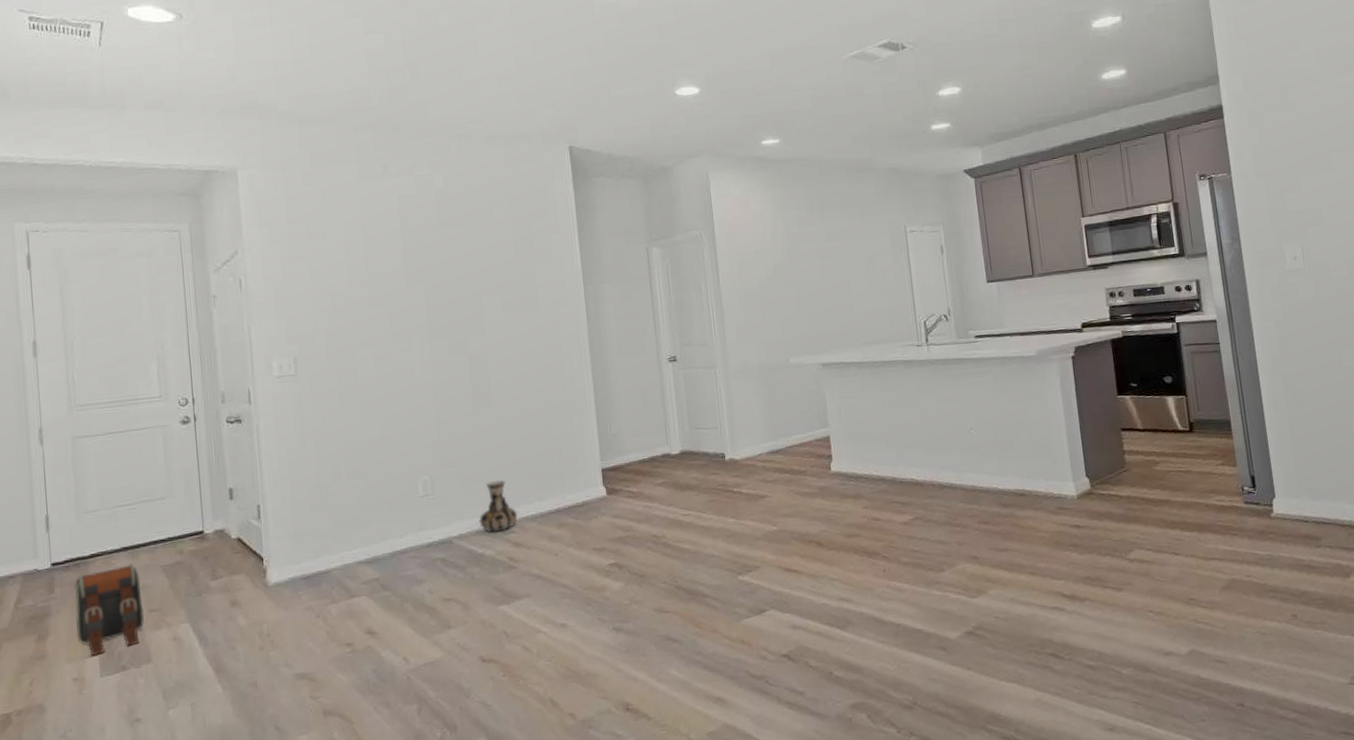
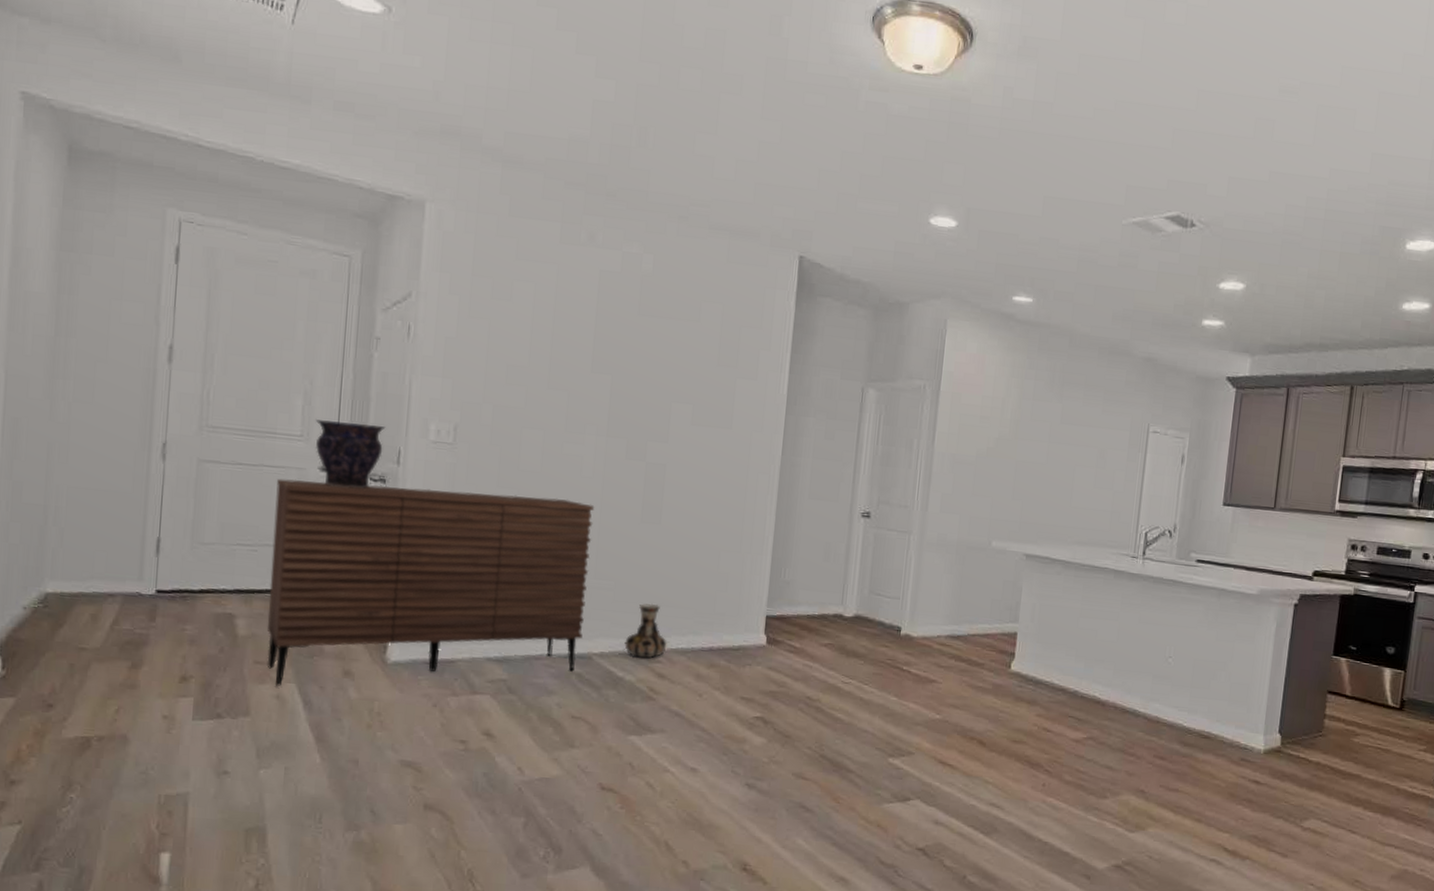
backpack: present [74,563,145,656] -> none [173,608,251,697]
sideboard: none [145,402,440,629] -> present [267,478,595,686]
vase: none [171,373,234,436] -> present [315,419,386,489]

